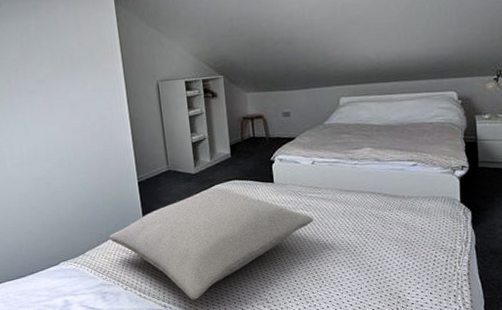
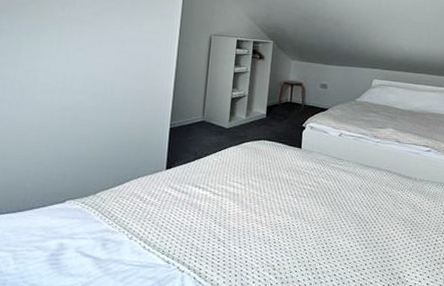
pillow: present [109,188,313,300] -> none [126,145,332,258]

